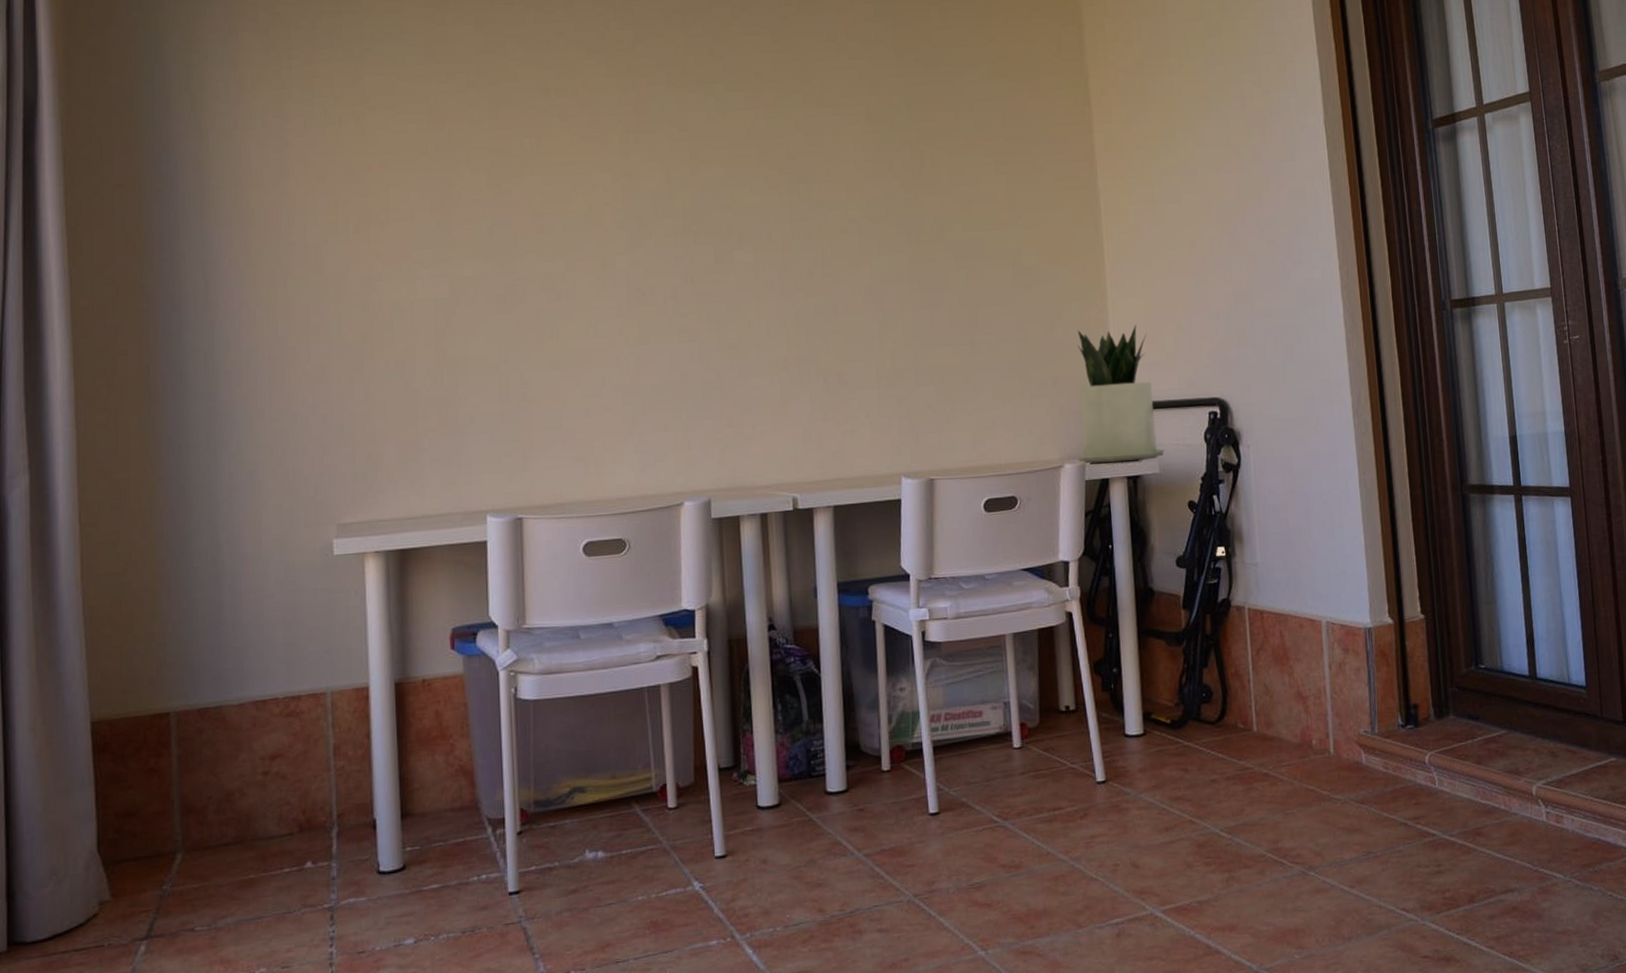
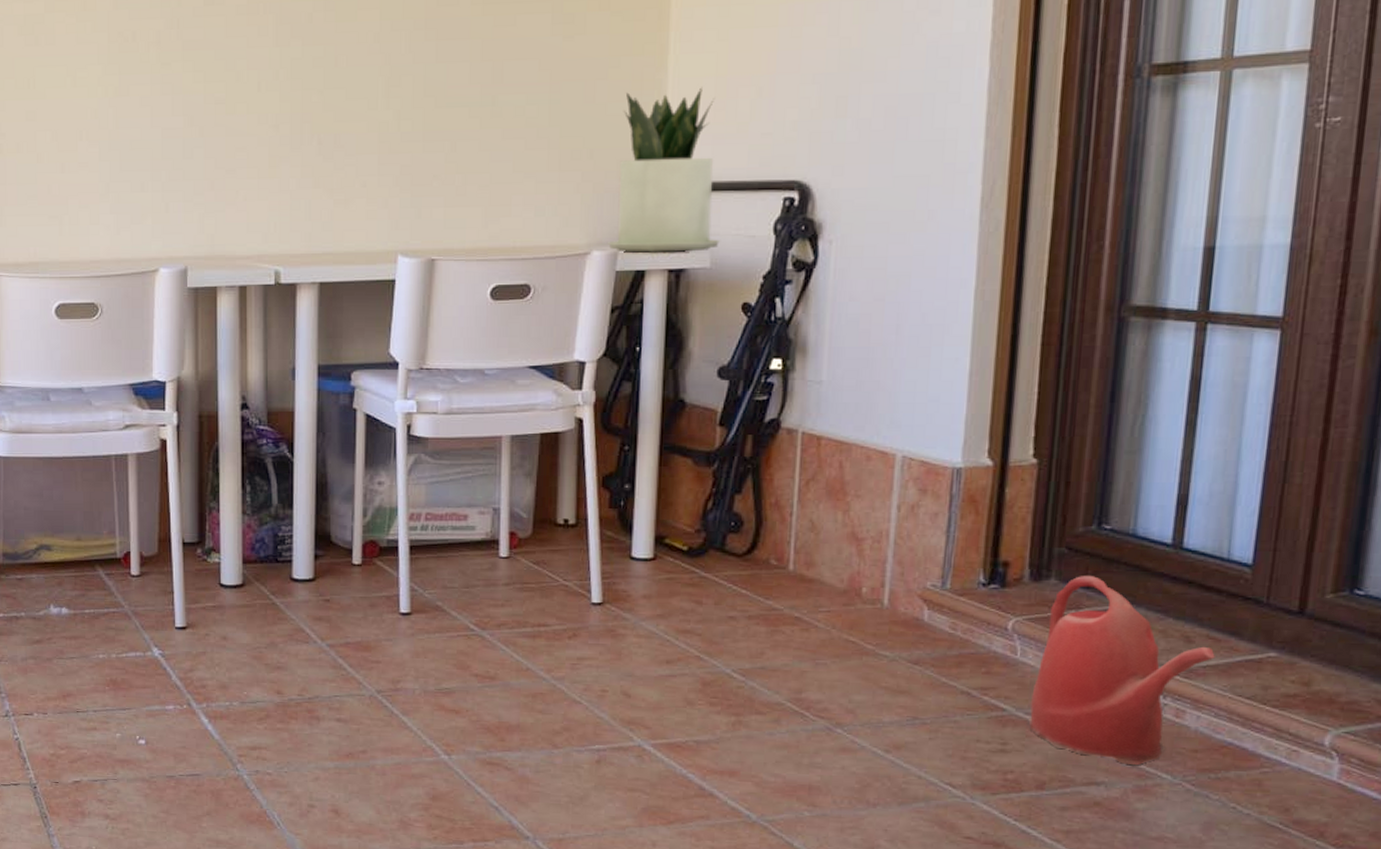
watering can: none [1452,708,1575,870] -> present [1028,575,1215,765]

